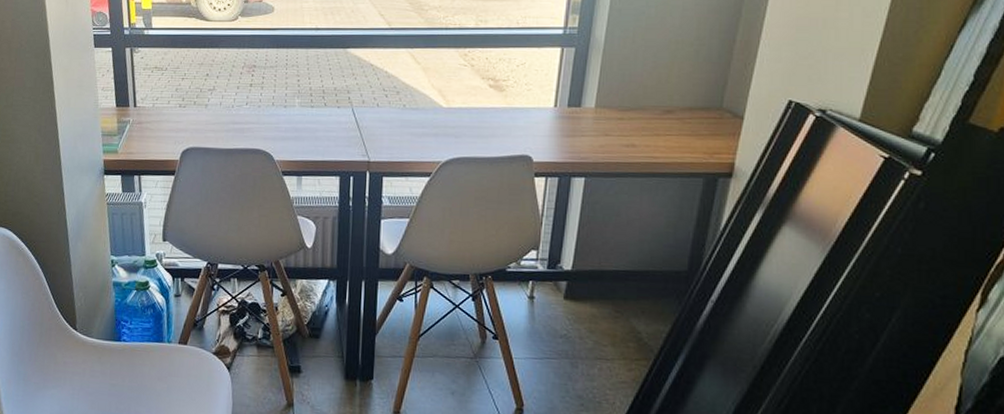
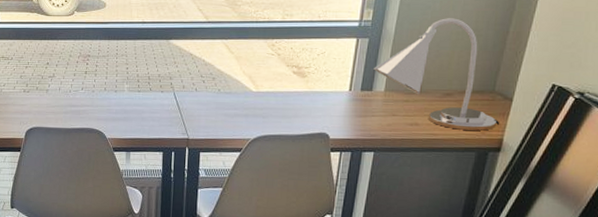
table lamp: none [582,25,730,153] -> present [374,18,500,131]

